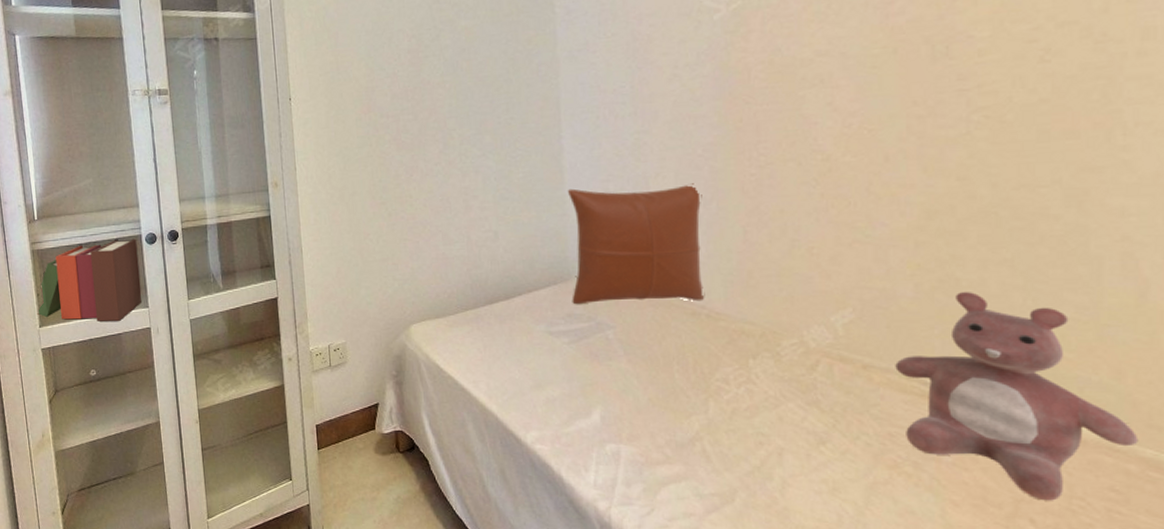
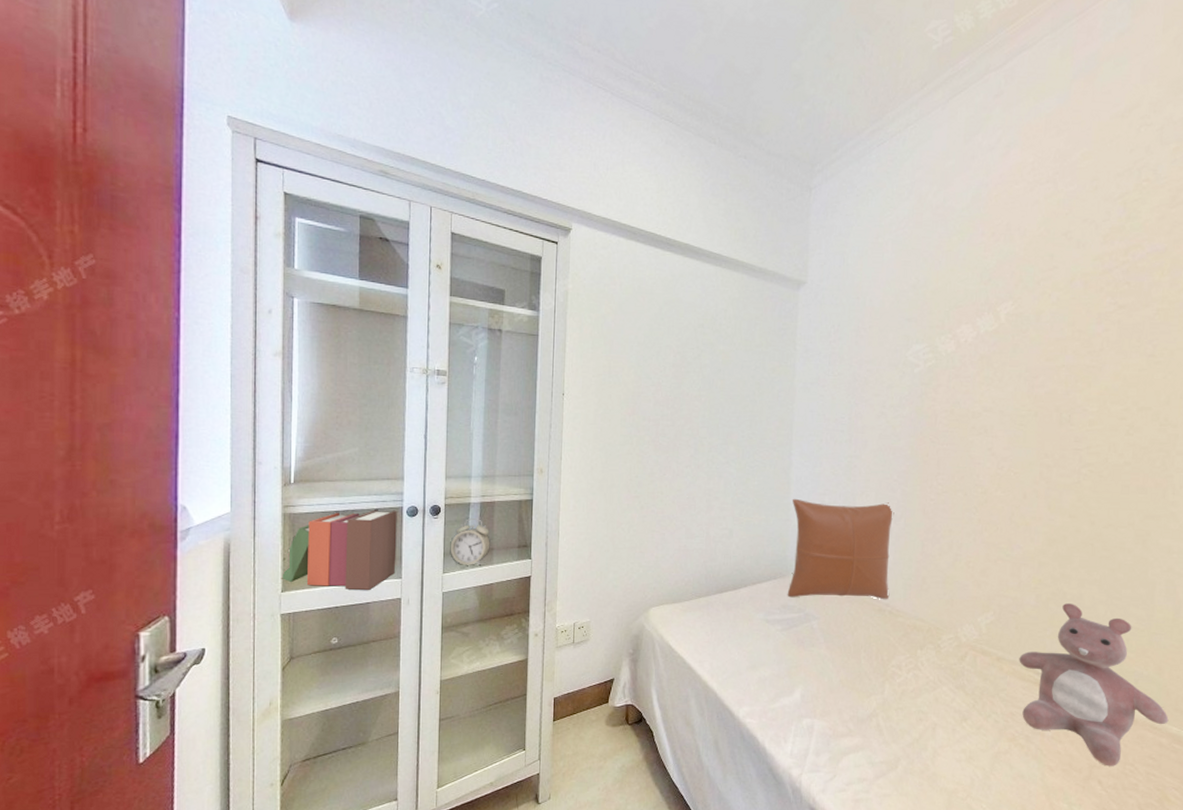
alarm clock: none [192,241,232,291] -> present [450,518,490,566]

